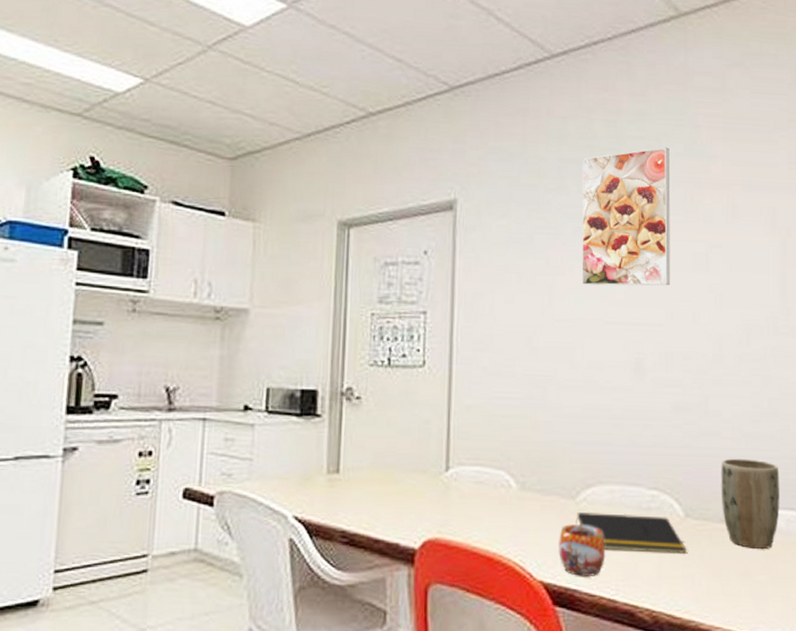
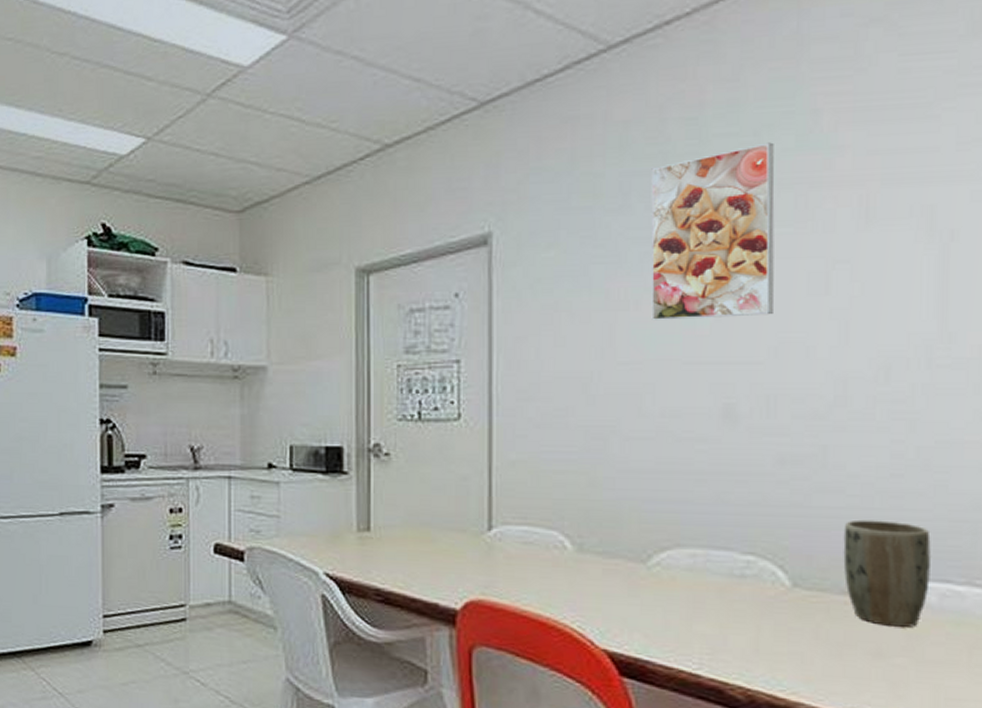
mug: present [557,524,606,576] -> none [624,590,686,648]
notepad: present [576,511,687,554] -> none [647,577,794,628]

